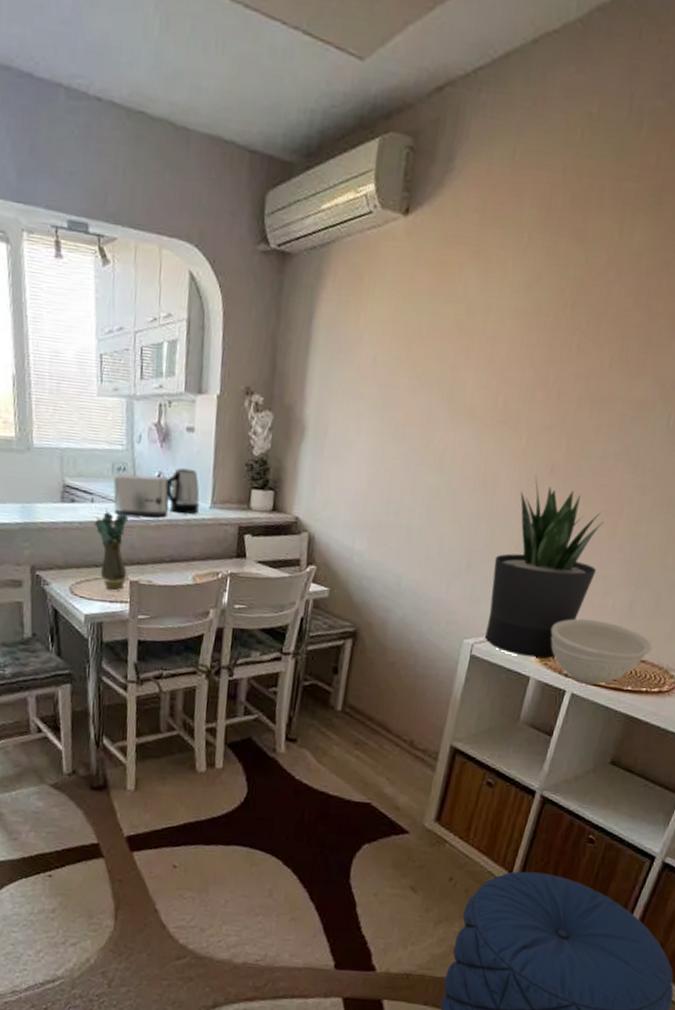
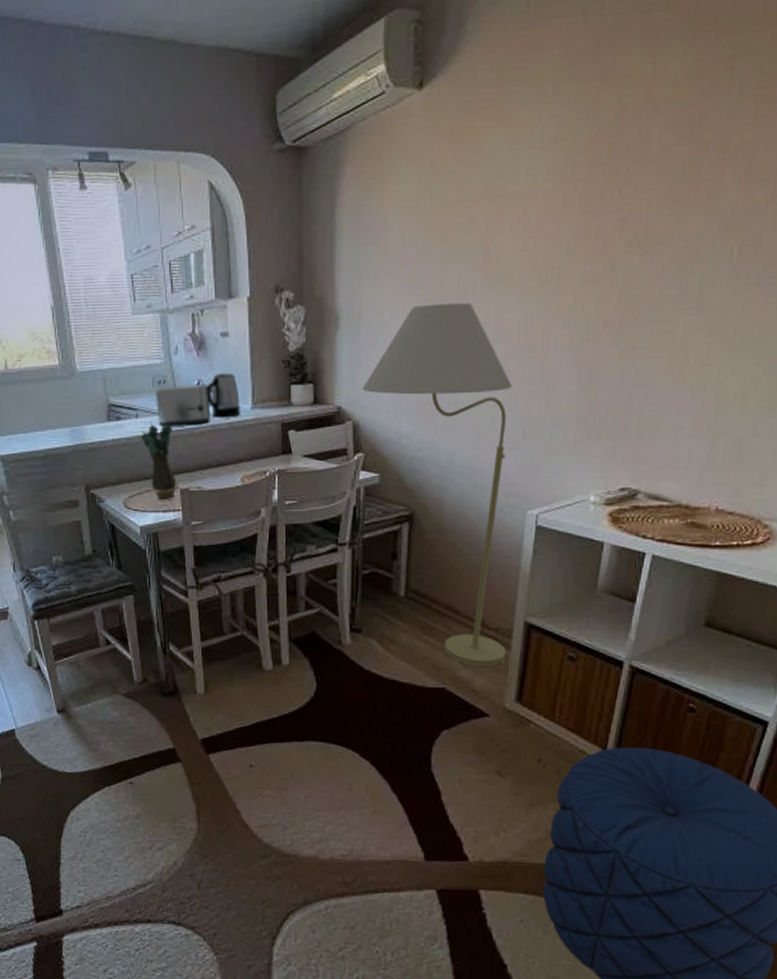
floor lamp: none [321,427,463,786] -> present [363,303,512,666]
planter: present [485,476,604,659] -> none [550,332,670,522]
bowl: present [550,618,652,685] -> none [621,475,739,544]

